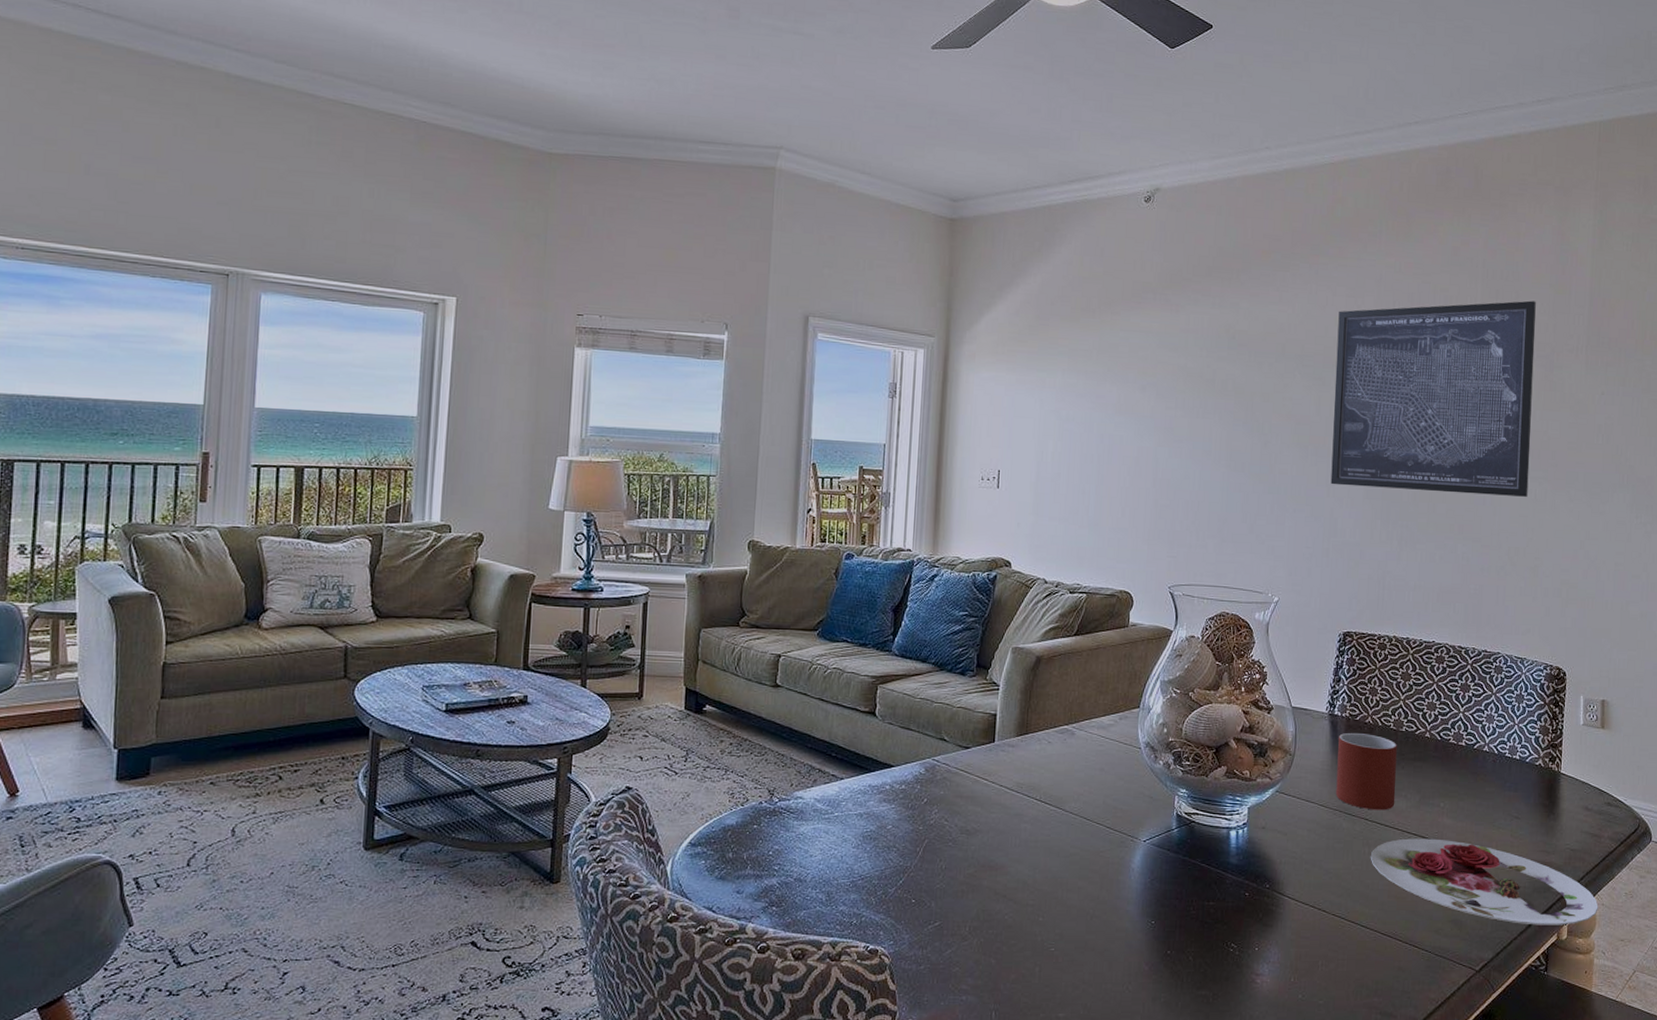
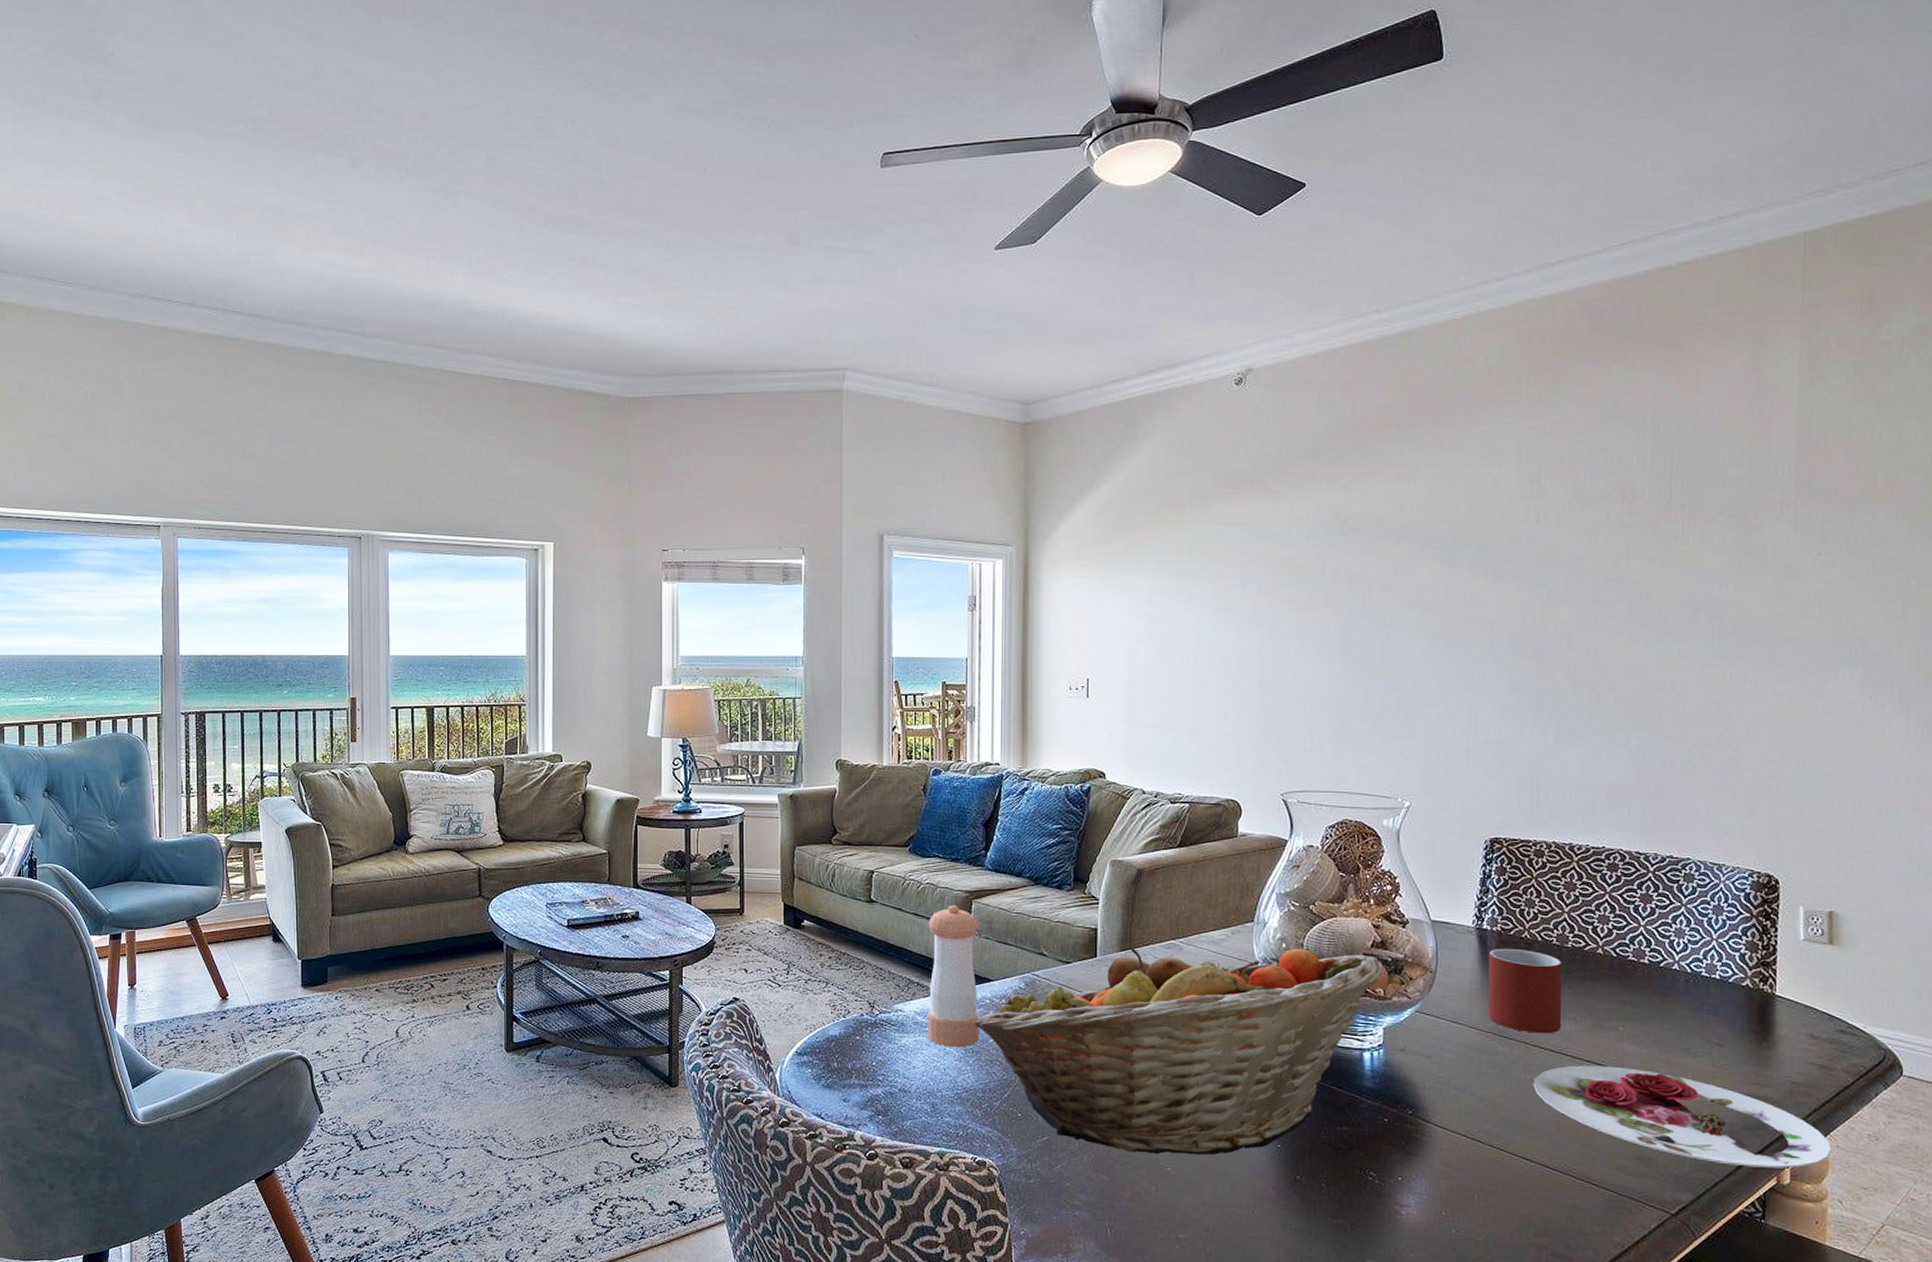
pepper shaker: none [826,691,883,835] -> present [927,906,979,1048]
fruit basket: none [872,732,1251,934] -> present [973,947,1384,1155]
wall art: present [1330,300,1536,497] -> none [1468,452,1725,680]

